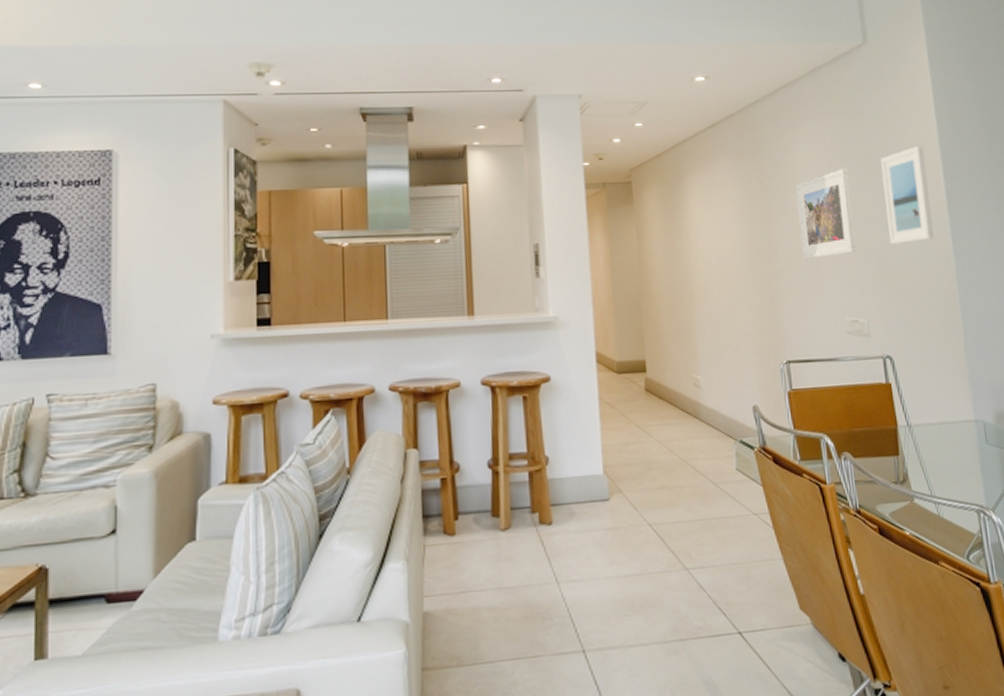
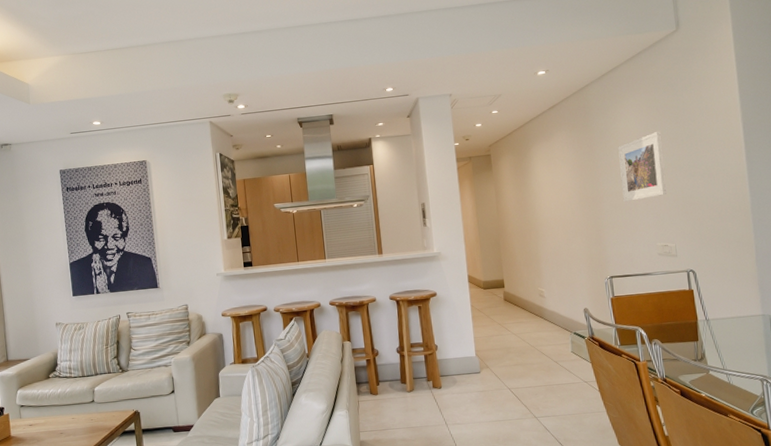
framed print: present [880,145,934,244] -> none [688,107,733,187]

